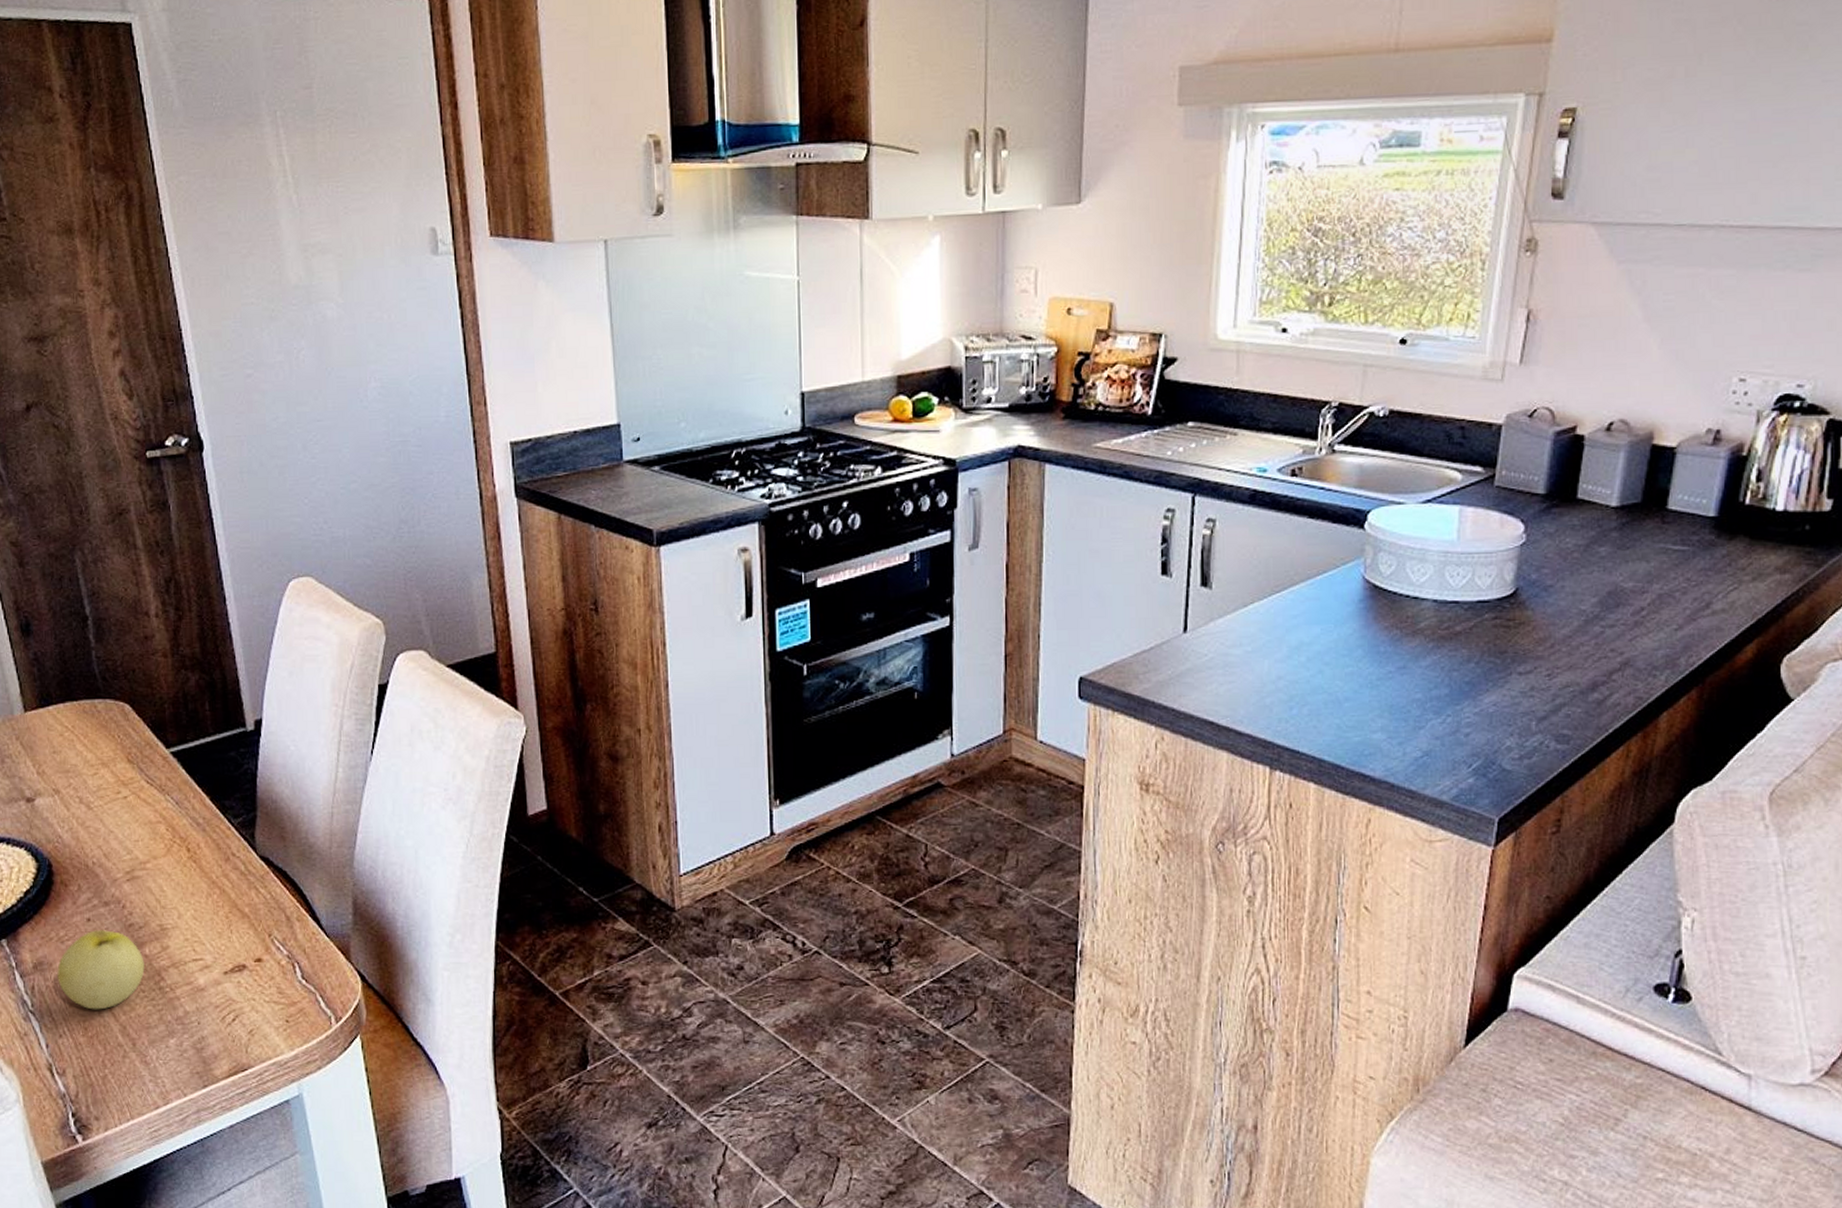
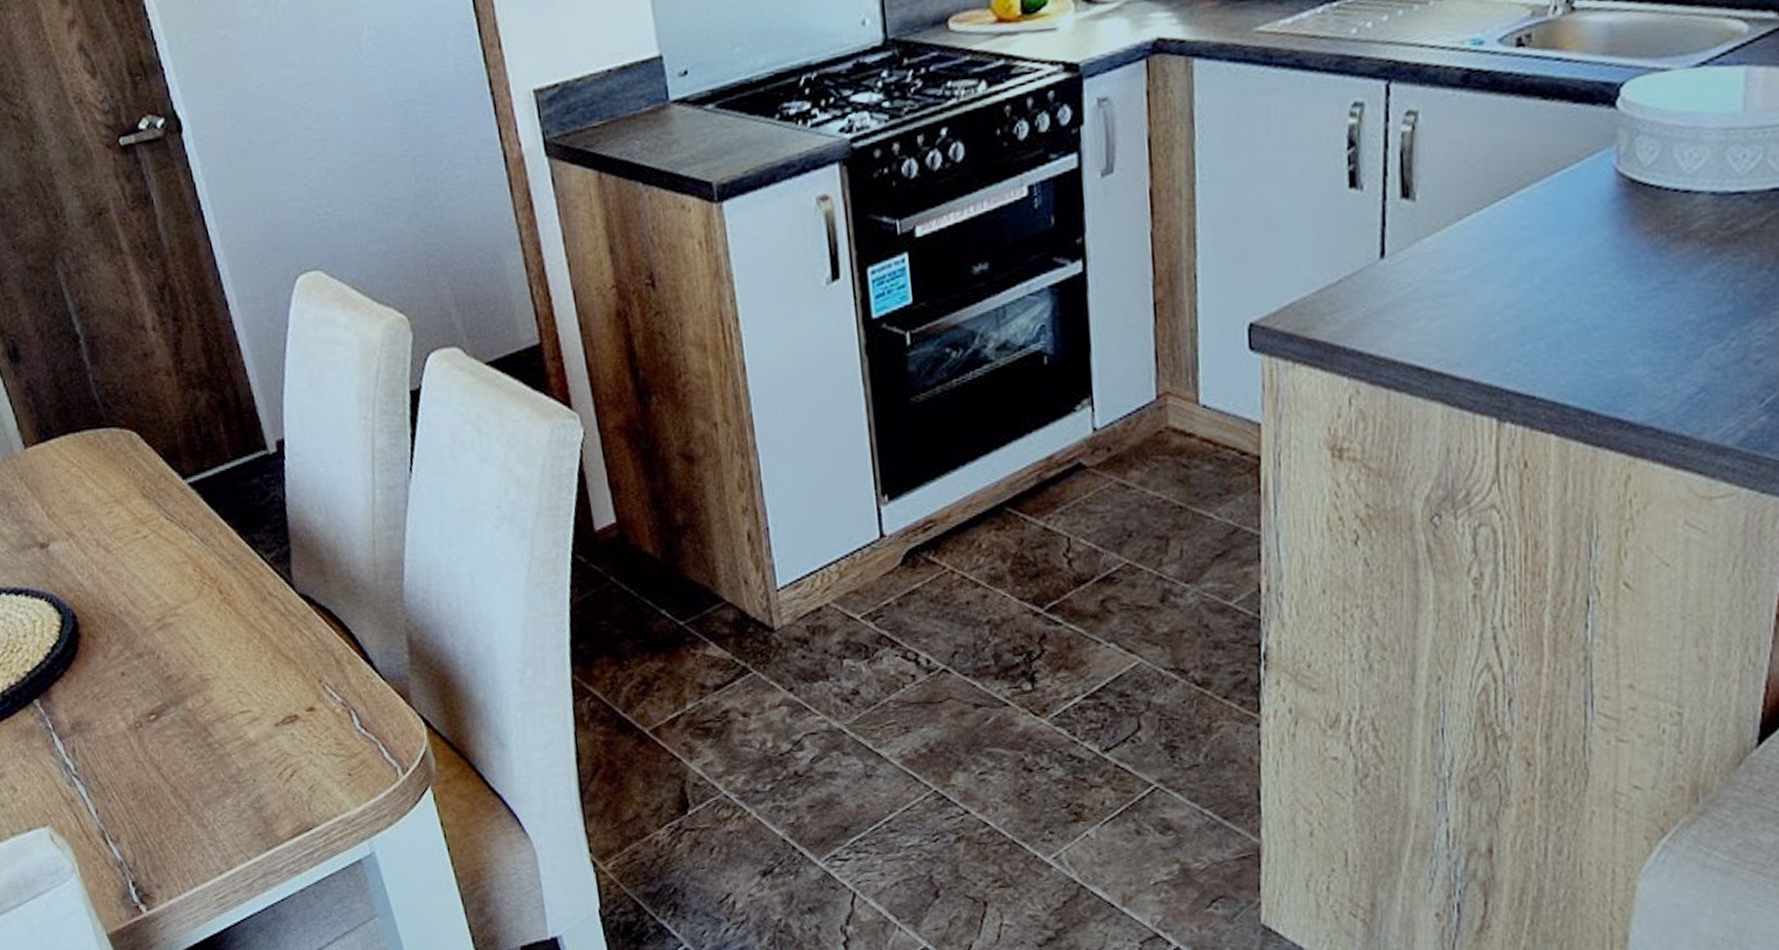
apple: present [56,930,146,1010] -> none [96,684,190,771]

